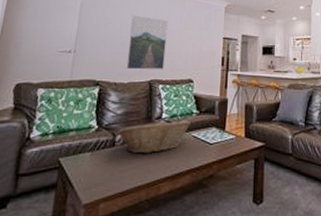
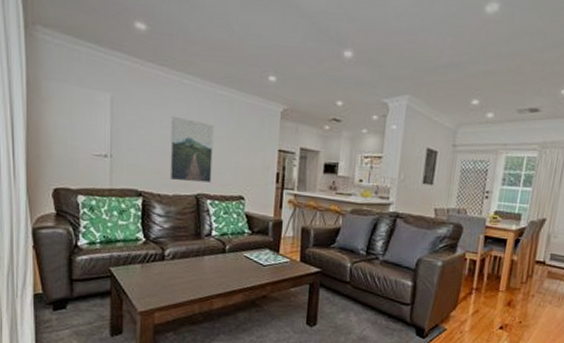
fruit basket: present [117,120,191,153] -> none [166,238,242,270]

